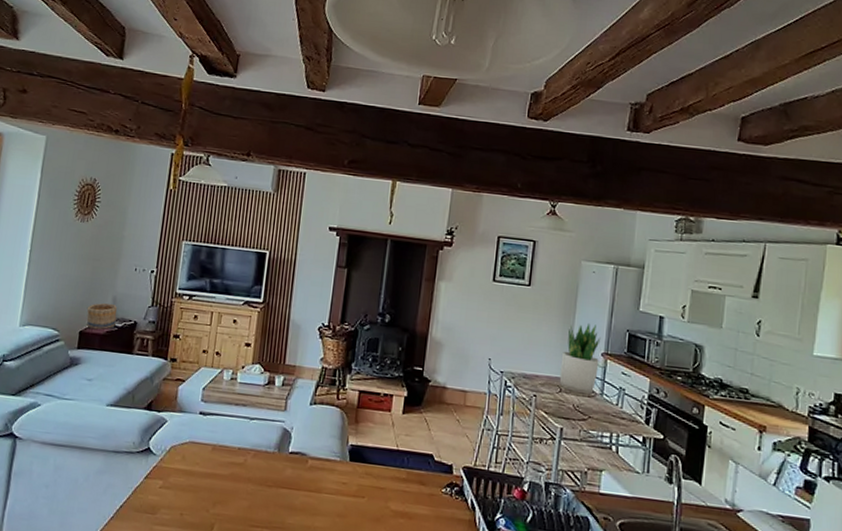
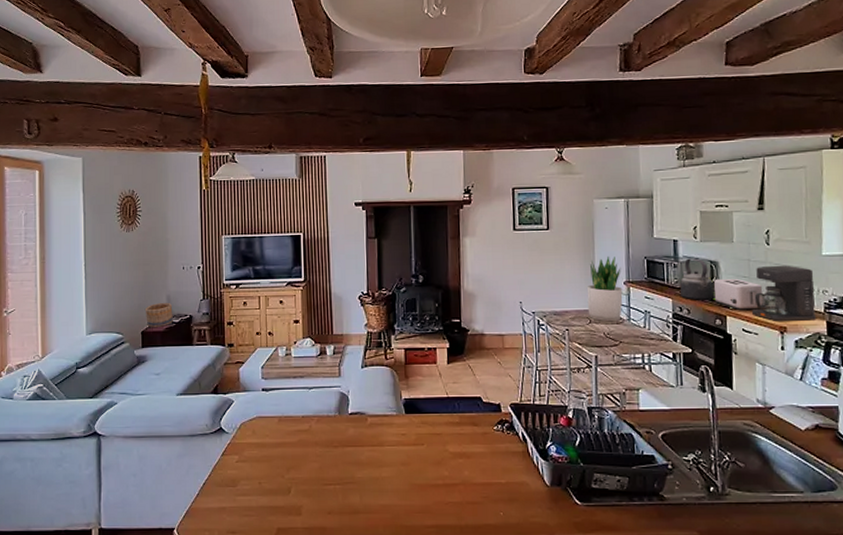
kettle: none [658,338,695,386] -> present [680,258,714,300]
toaster: none [694,364,747,404] -> present [713,278,763,311]
coffee maker: none [732,358,802,424] -> present [752,265,816,322]

